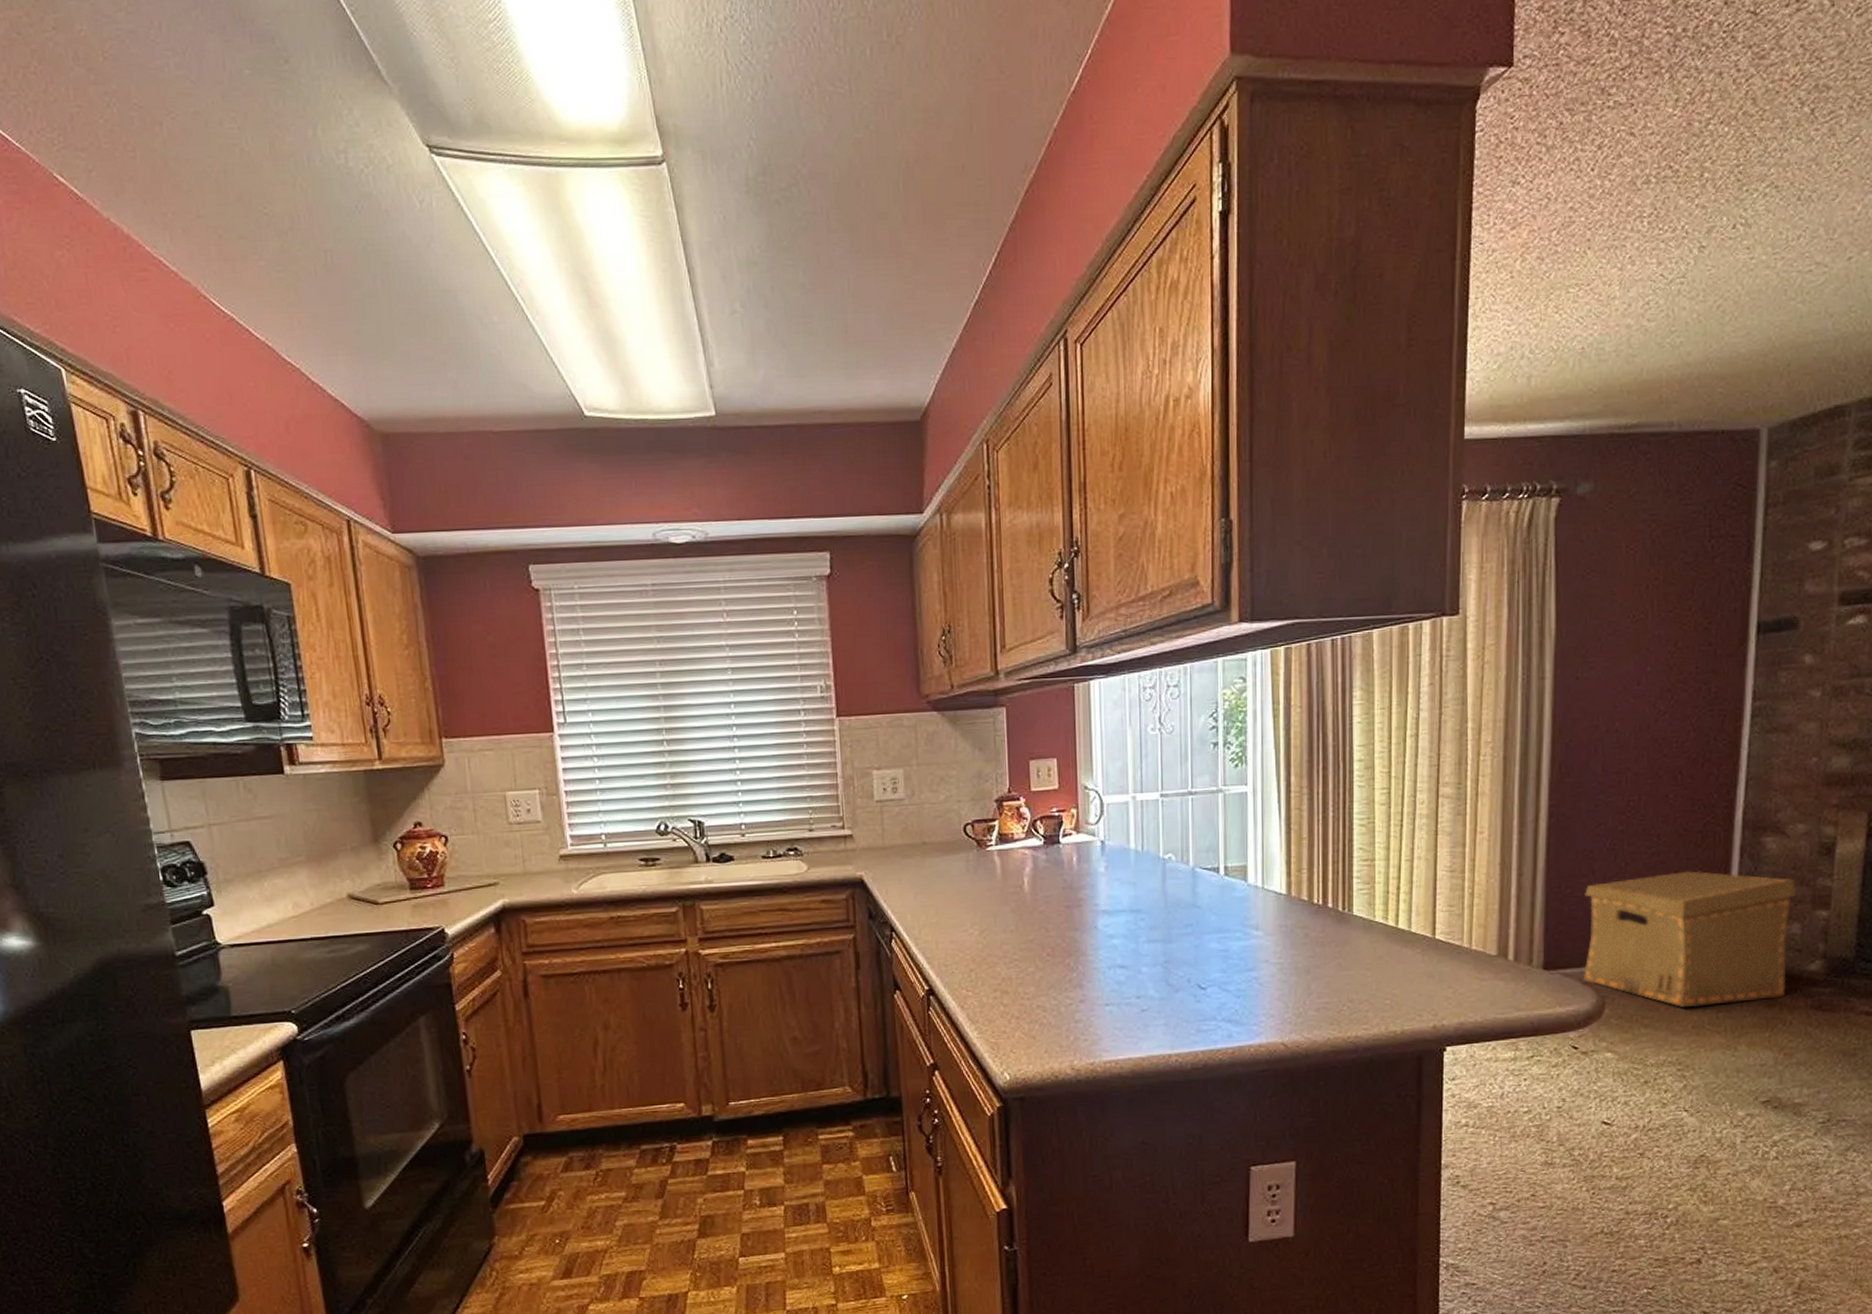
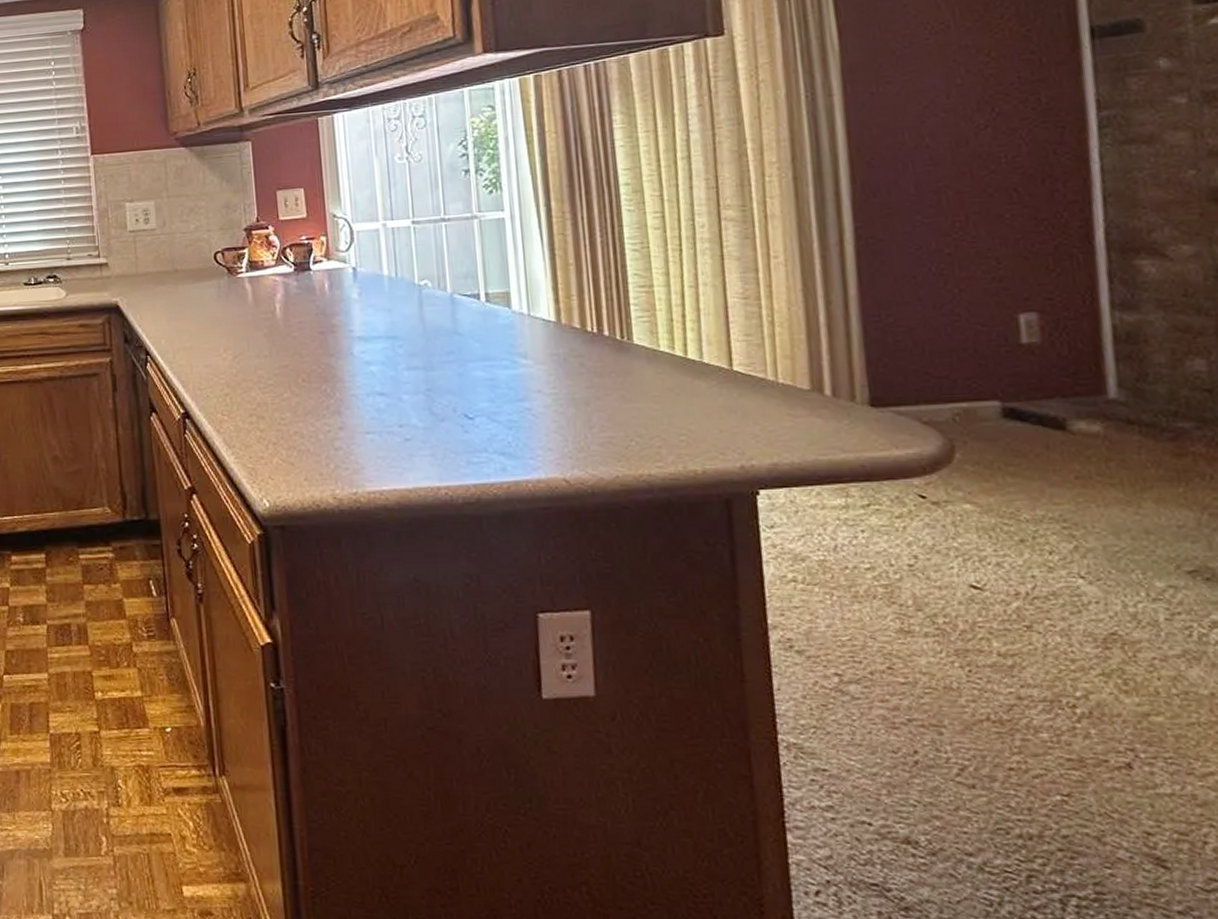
cardboard box: present [1583,870,1797,1008] -> none [911,298,1198,455]

